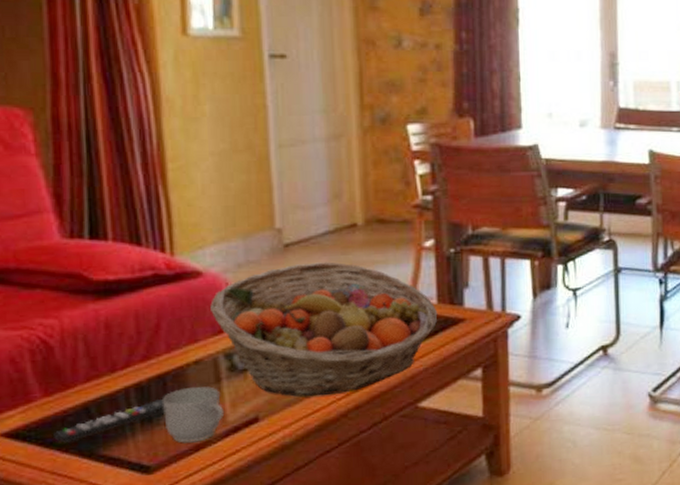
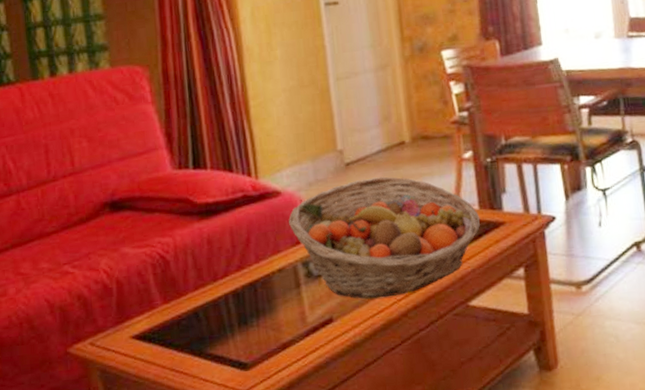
remote control: present [53,398,165,443] -> none [172,303,257,344]
mug: present [163,386,225,443] -> none [255,291,305,342]

